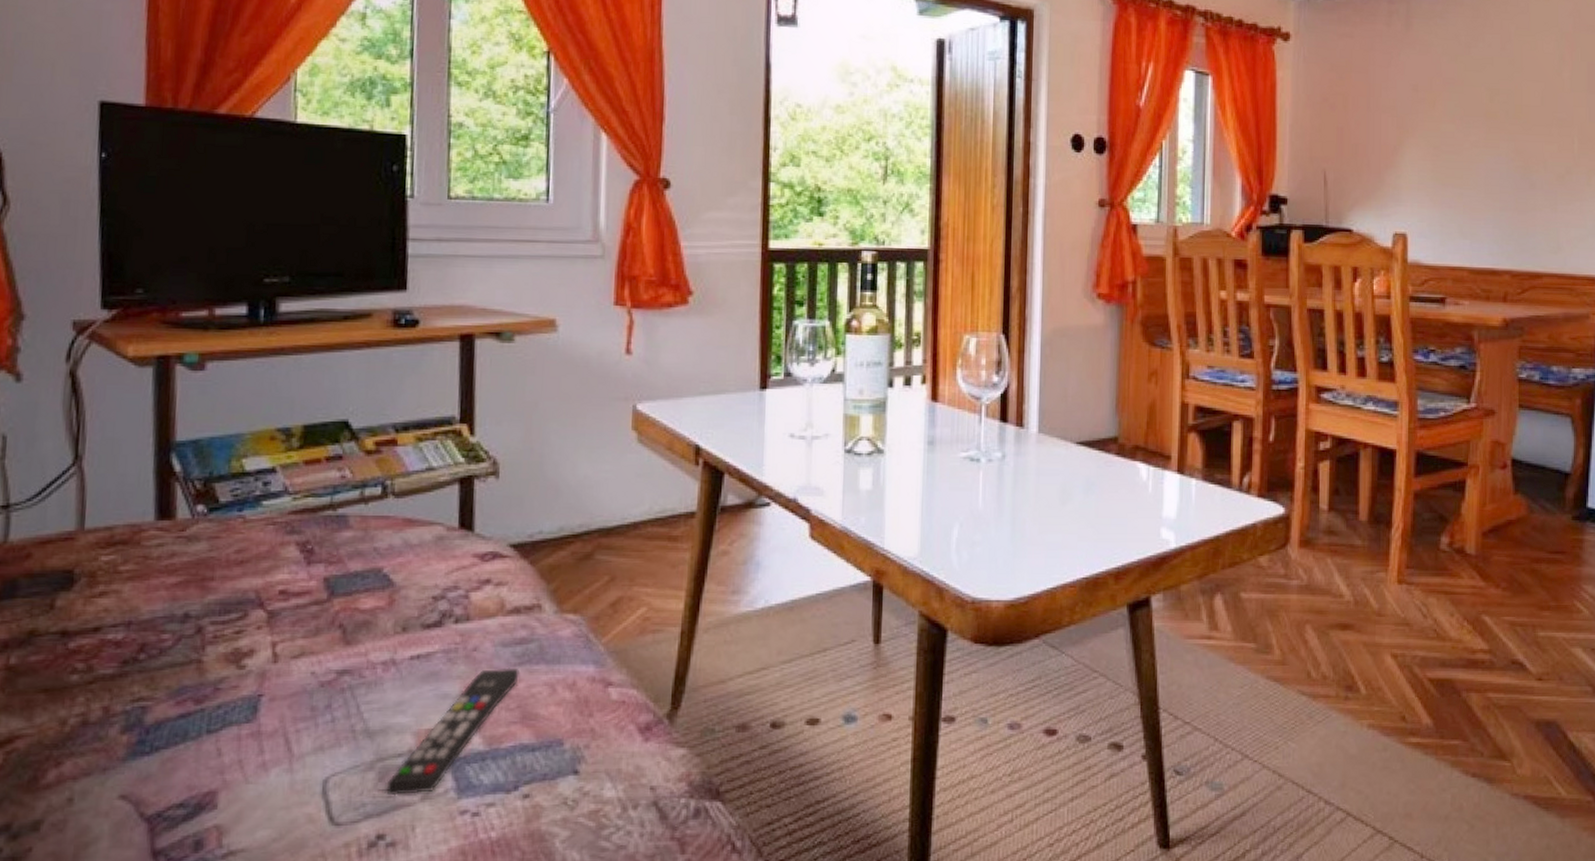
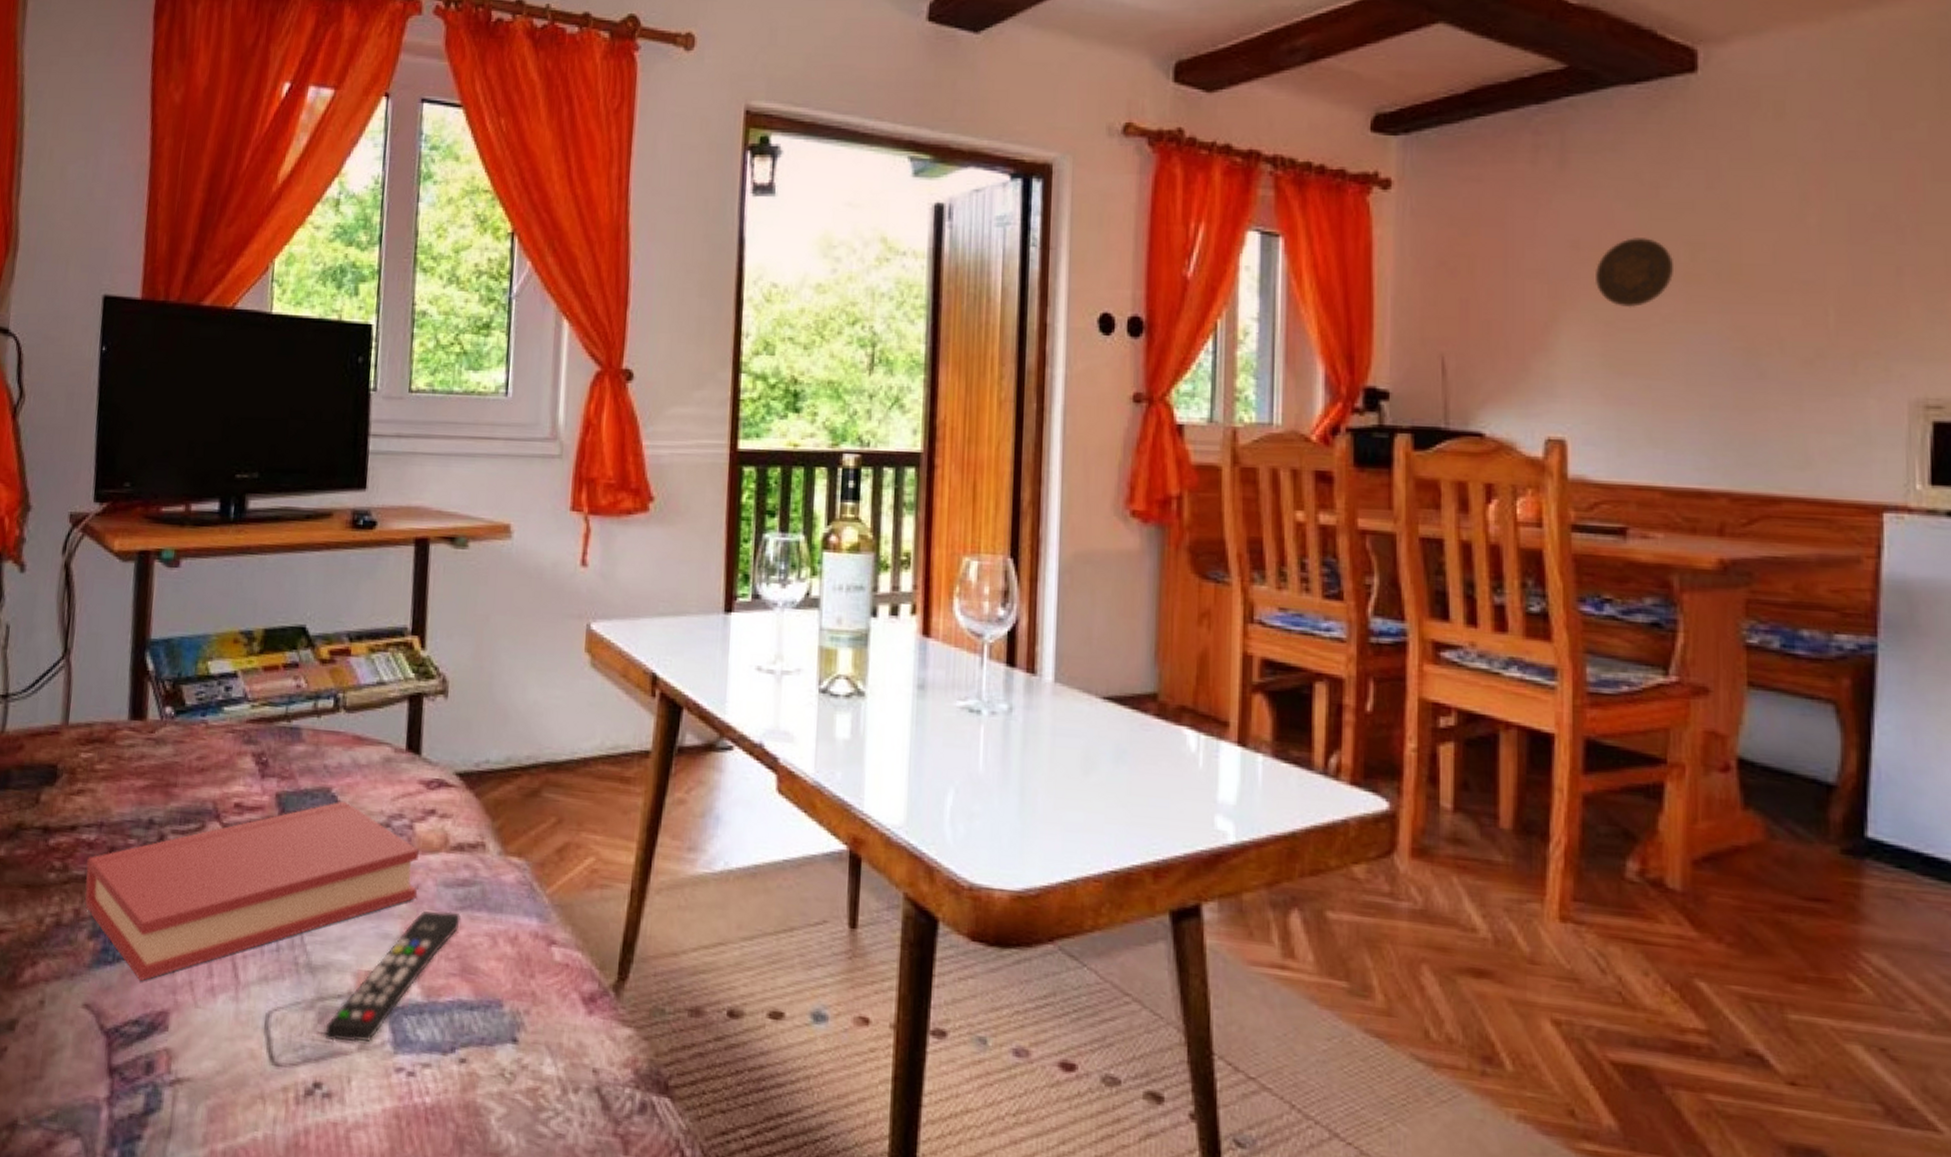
hardback book: none [114,579,475,767] -> present [85,801,419,982]
decorative plate: none [1428,84,1480,136] -> present [1596,238,1675,308]

